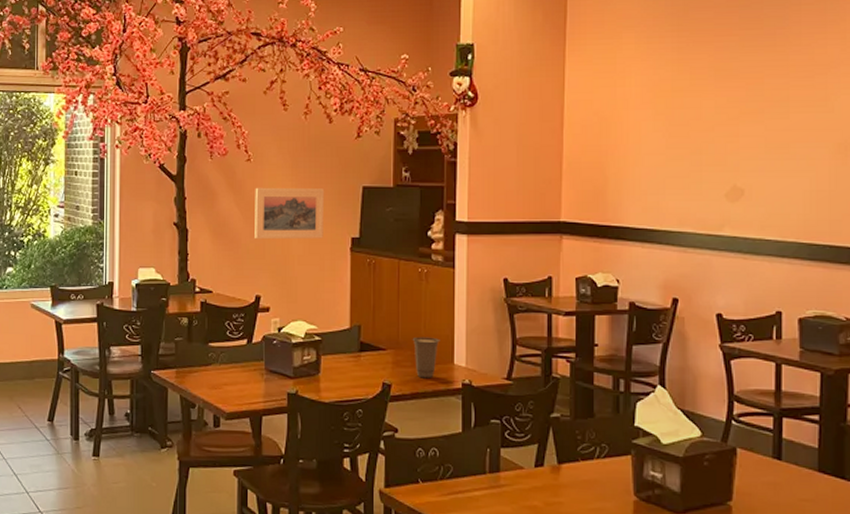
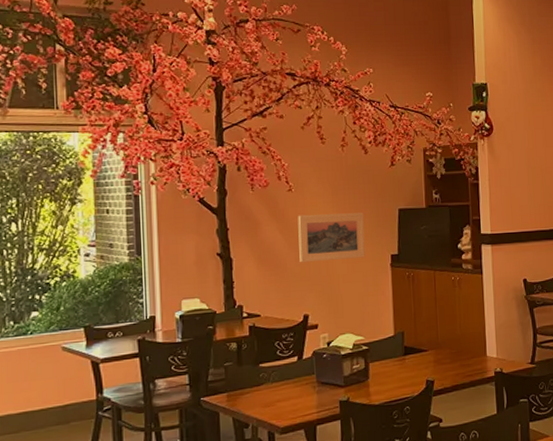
cup: present [412,336,440,379] -> none [450,335,474,372]

